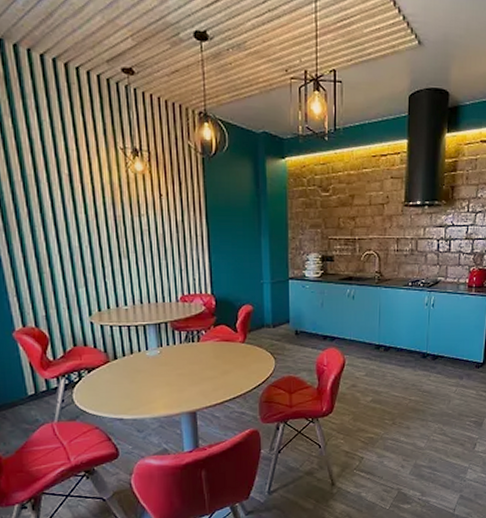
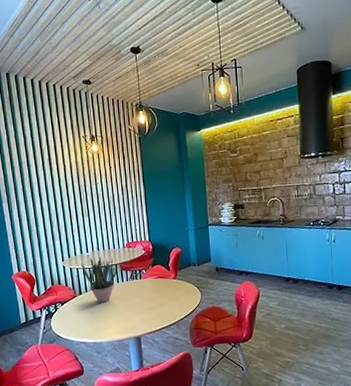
potted plant: none [117,311,169,370] -> present [81,256,118,303]

